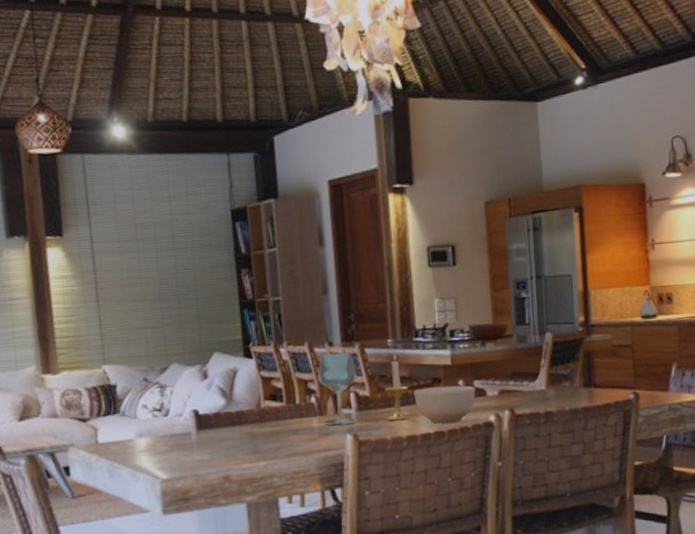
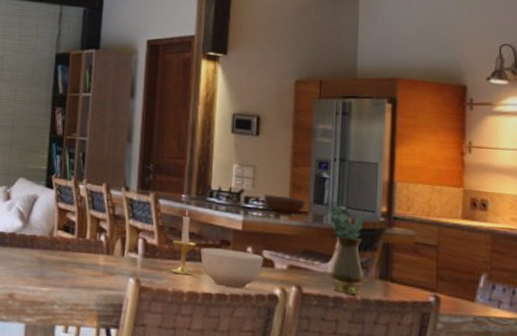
wine glass: present [317,352,357,426] -> none [110,197,148,269]
vase: none [528,317,570,408] -> present [326,198,366,295]
kettle: present [639,289,659,320] -> none [449,191,470,223]

